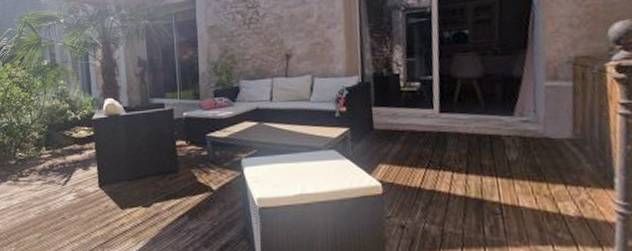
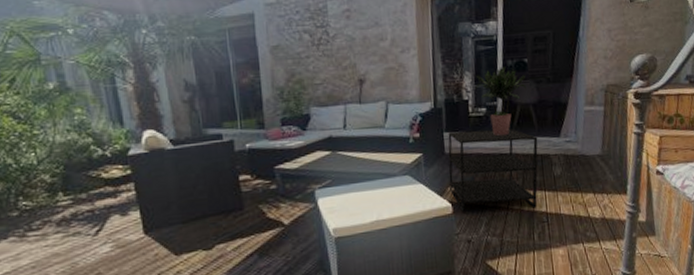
side table: none [376,105,487,197] -> present [448,129,538,212]
potted plant: none [407,39,468,112] -> present [475,66,526,136]

